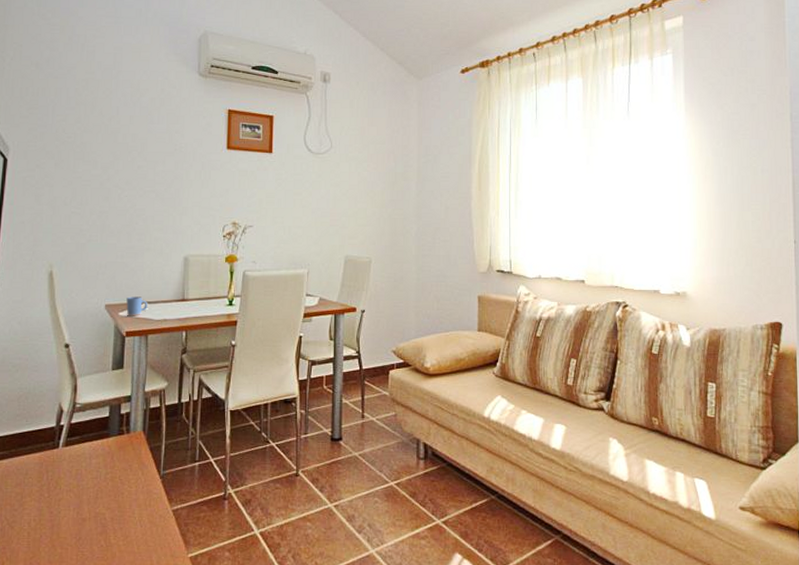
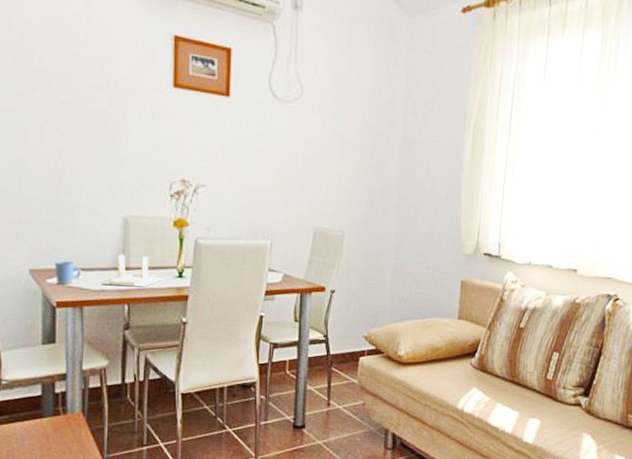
napkin holder: none [163,288,216,316] -> present [101,254,163,288]

